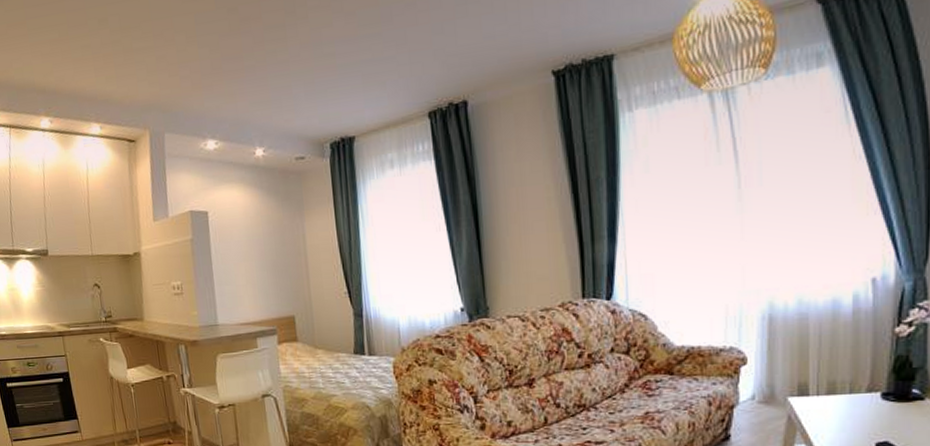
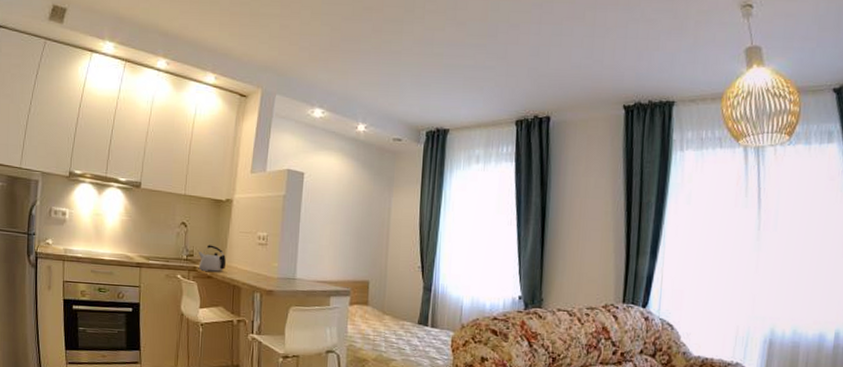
kettle: none [116,302,145,331] -> present [198,245,226,272]

